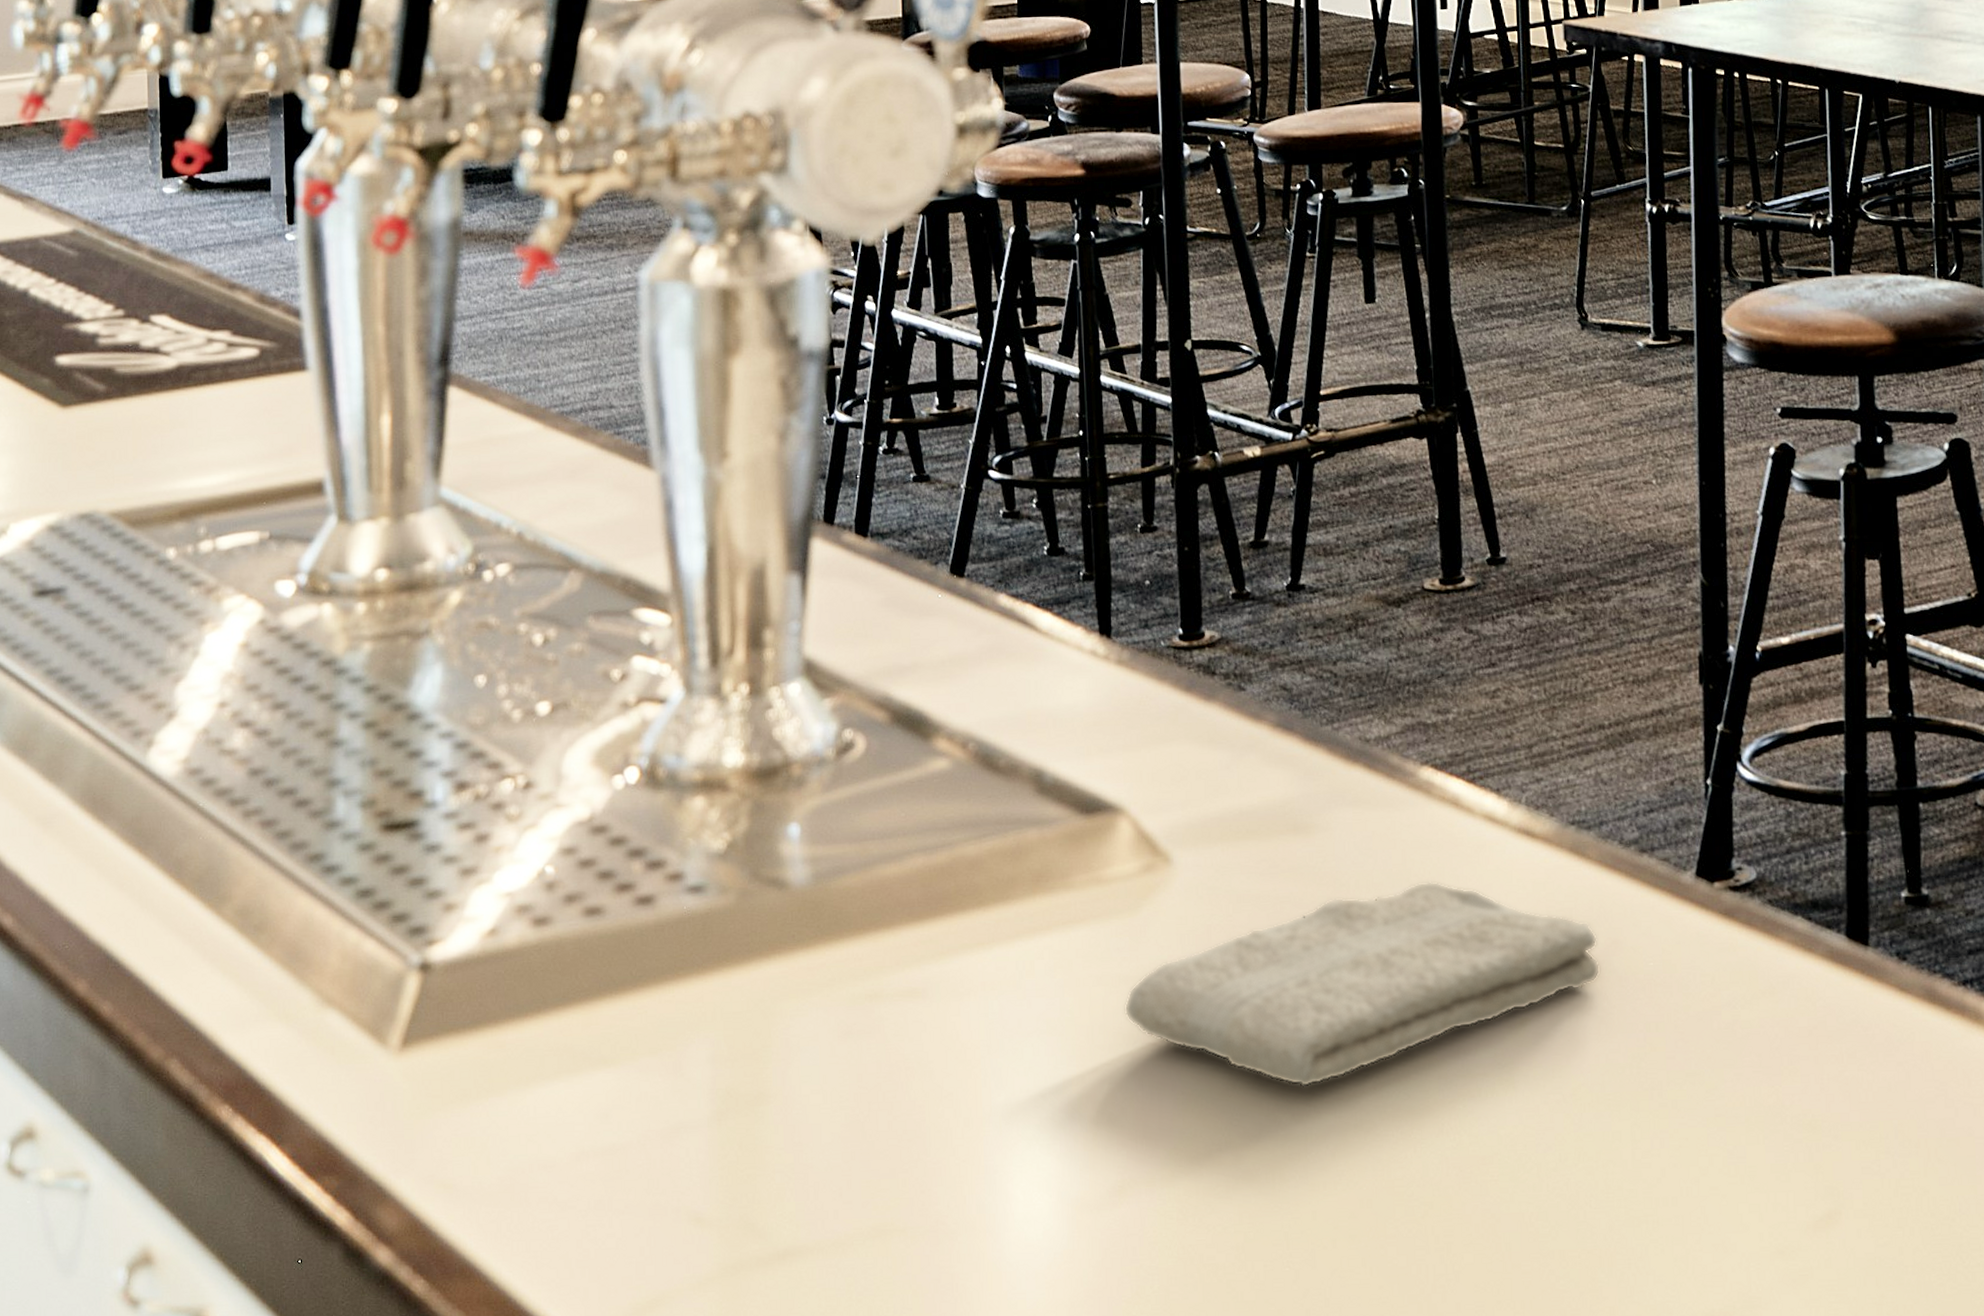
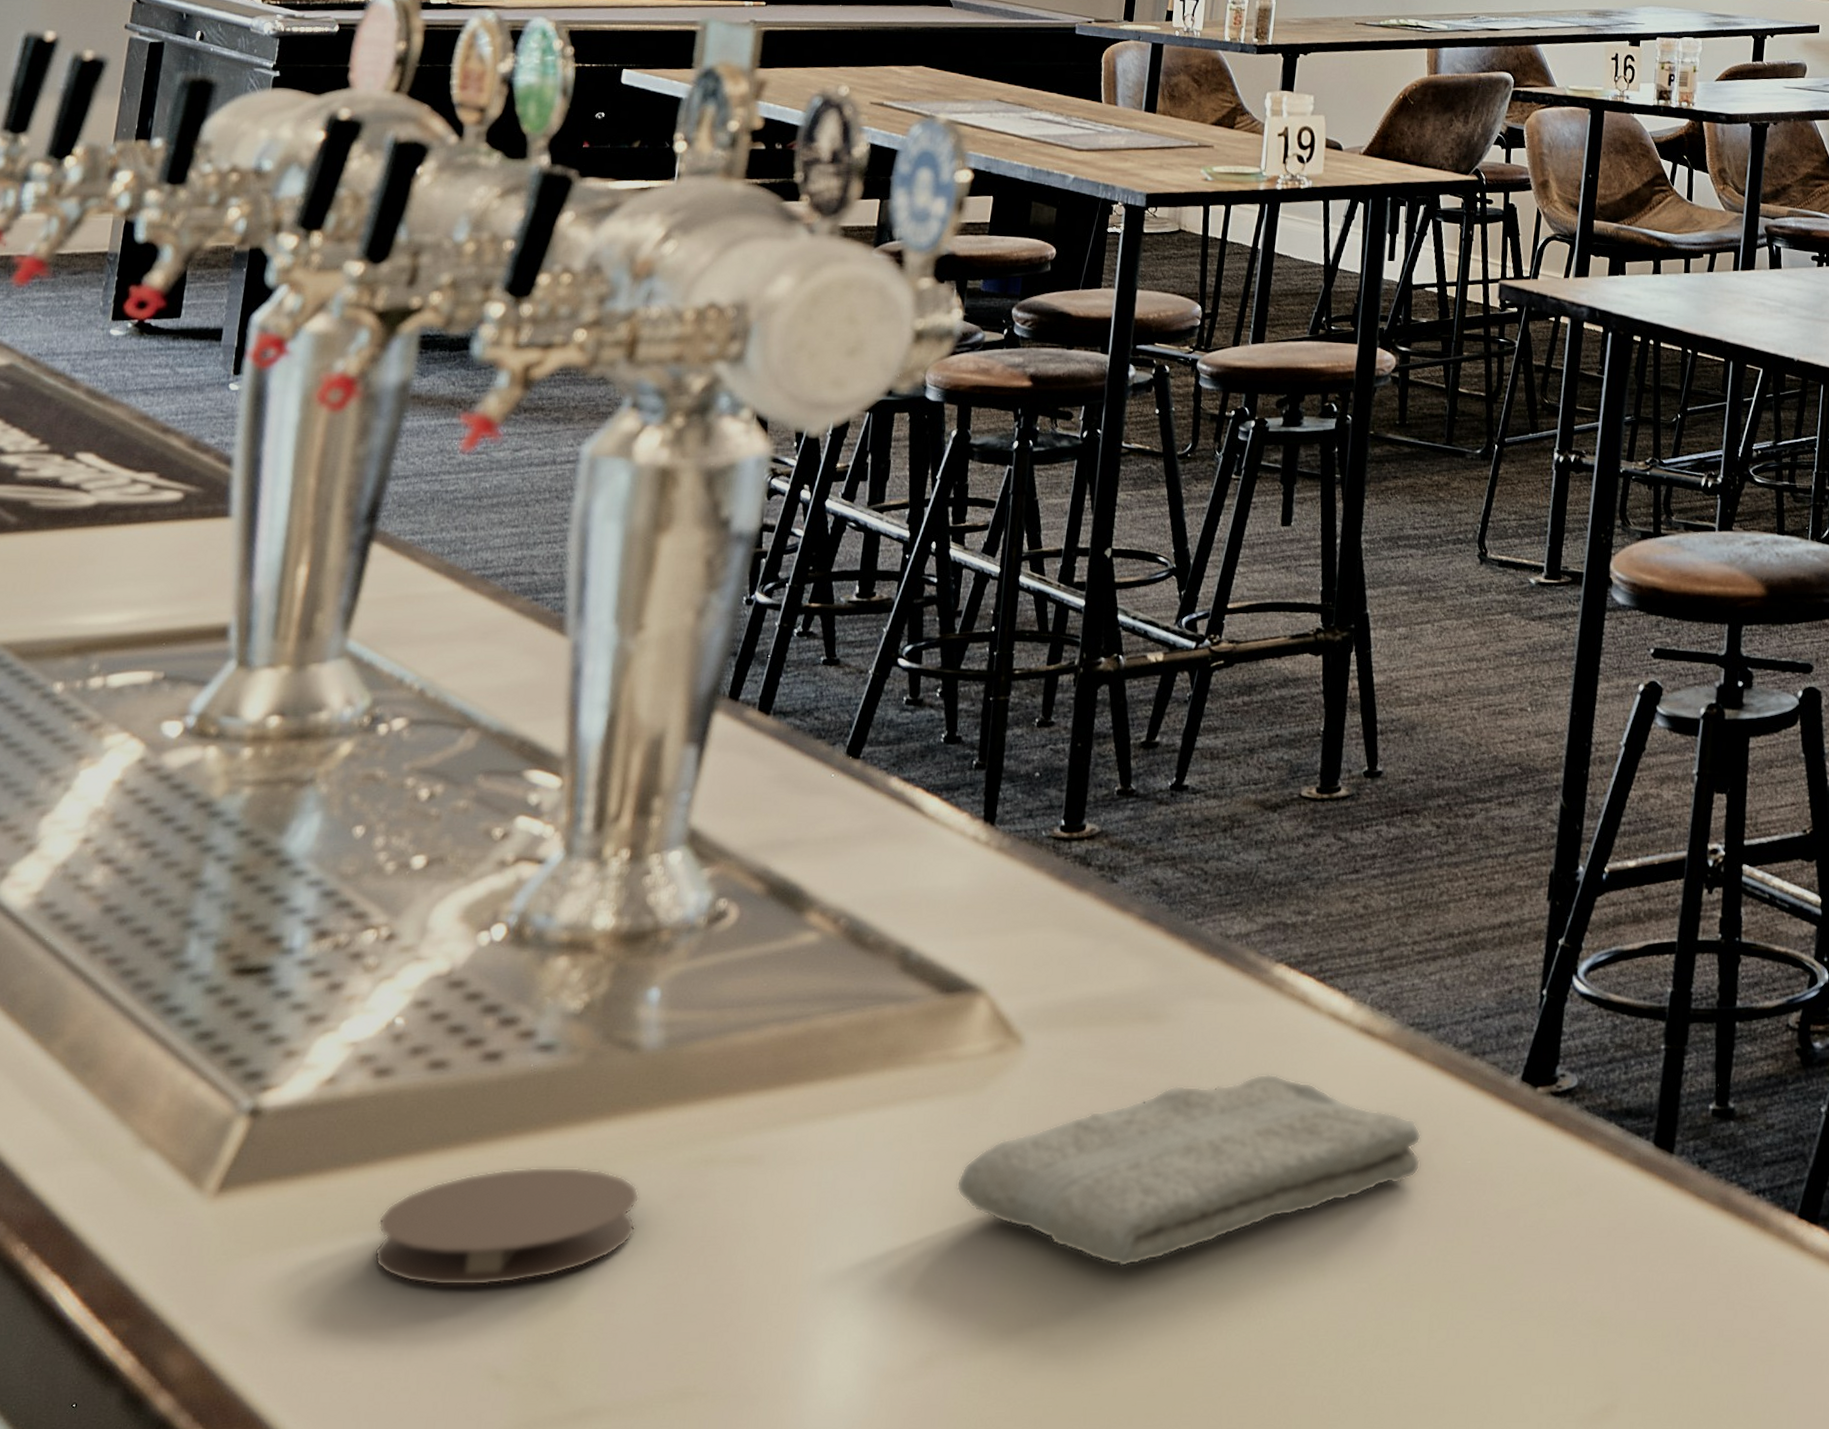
coaster: none [559,1008,811,1132] -> present [373,1167,640,1286]

